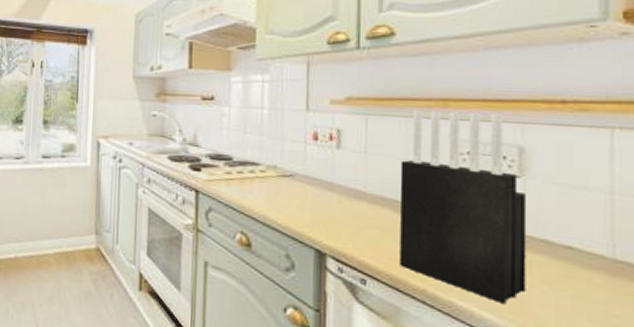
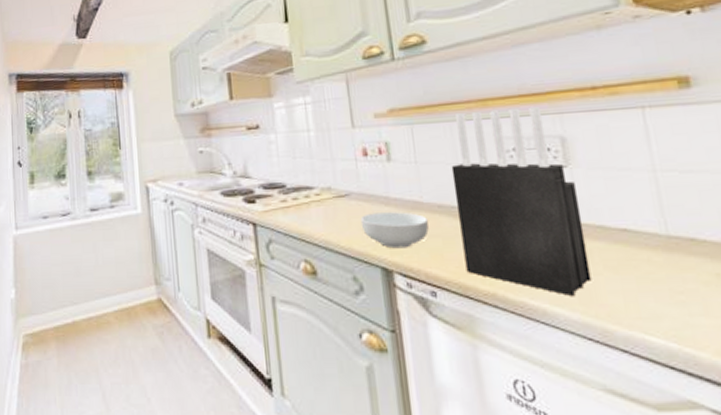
cereal bowl: none [301,196,368,235] -> present [360,212,429,249]

